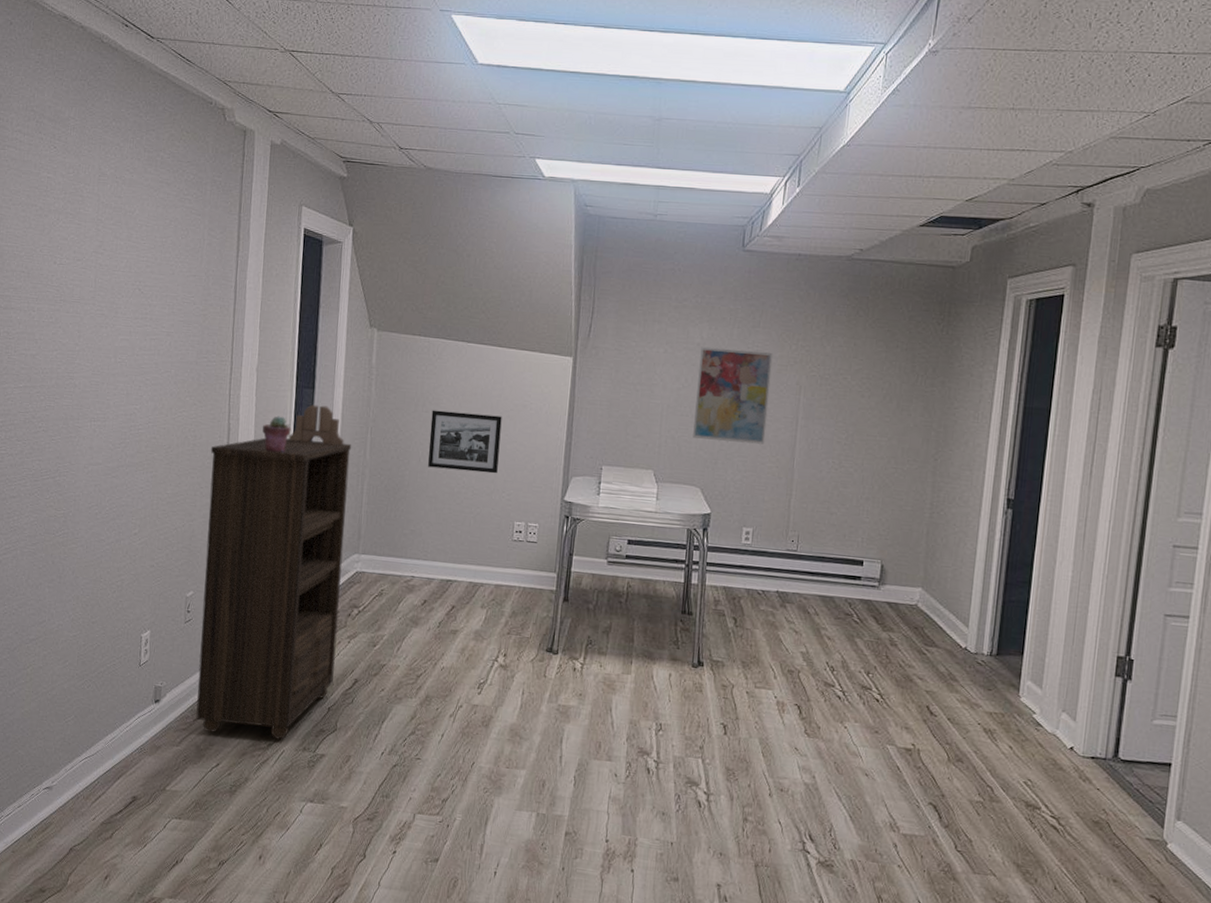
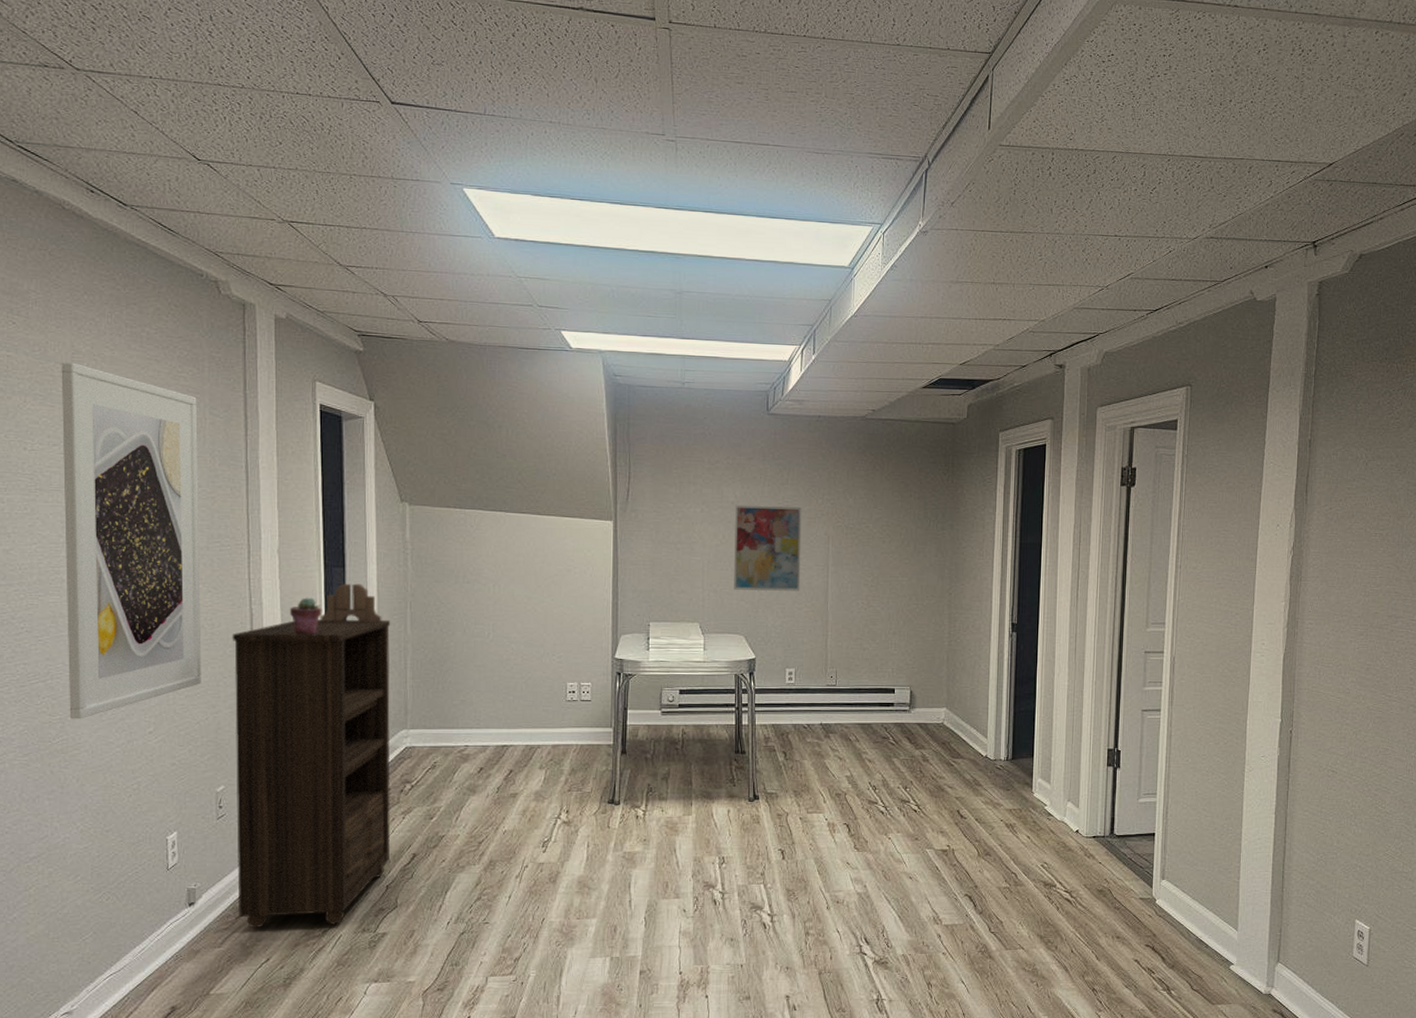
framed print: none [71,184,198,516] -> present [61,362,202,719]
picture frame: present [428,410,502,474] -> none [473,580,547,638]

